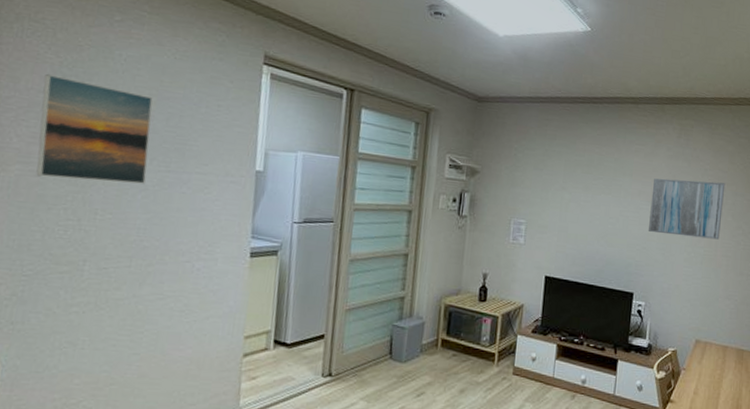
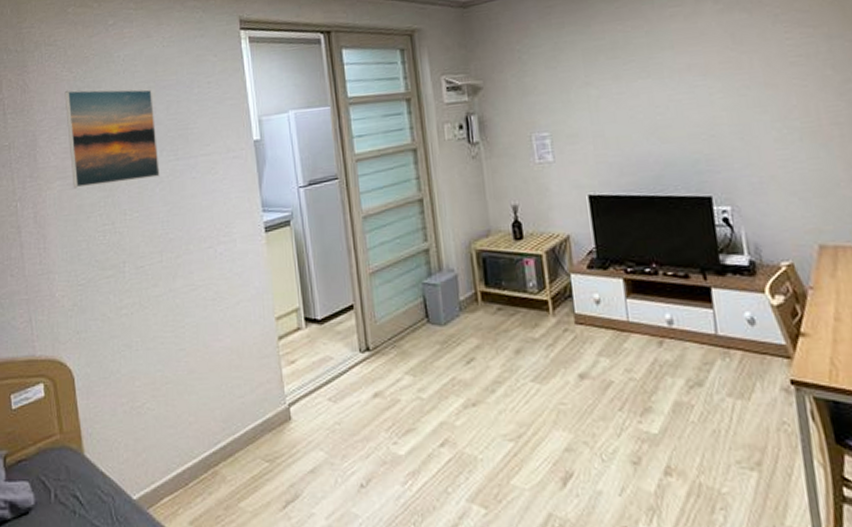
wall art: present [647,178,726,240] -> none [704,26,821,114]

